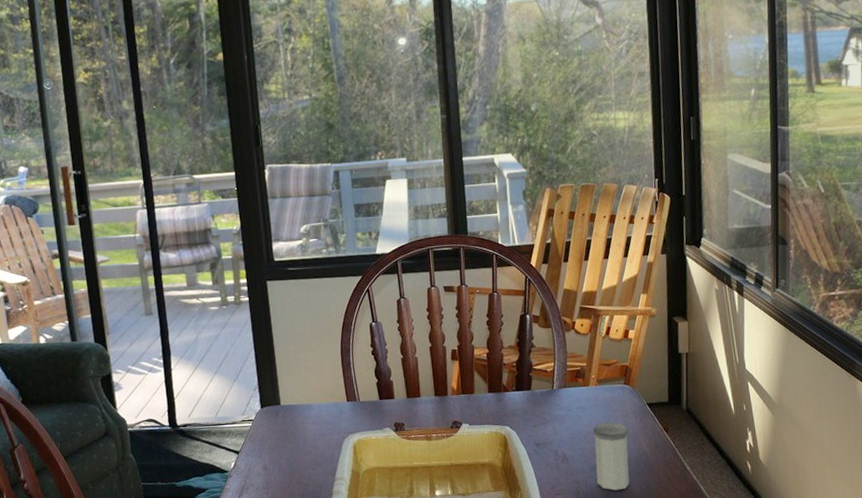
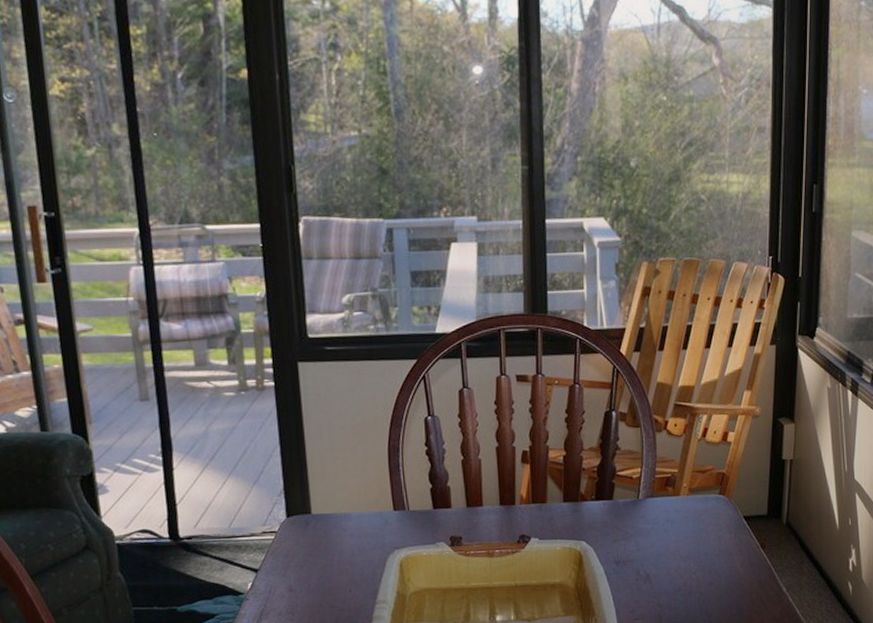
salt shaker: present [592,422,630,491] -> none [680,537,721,615]

